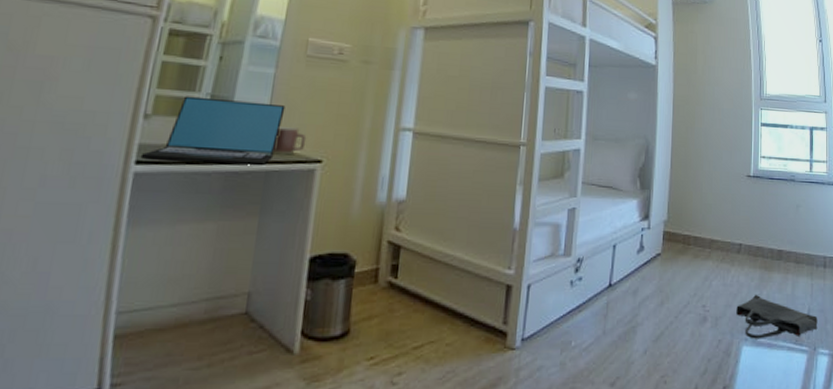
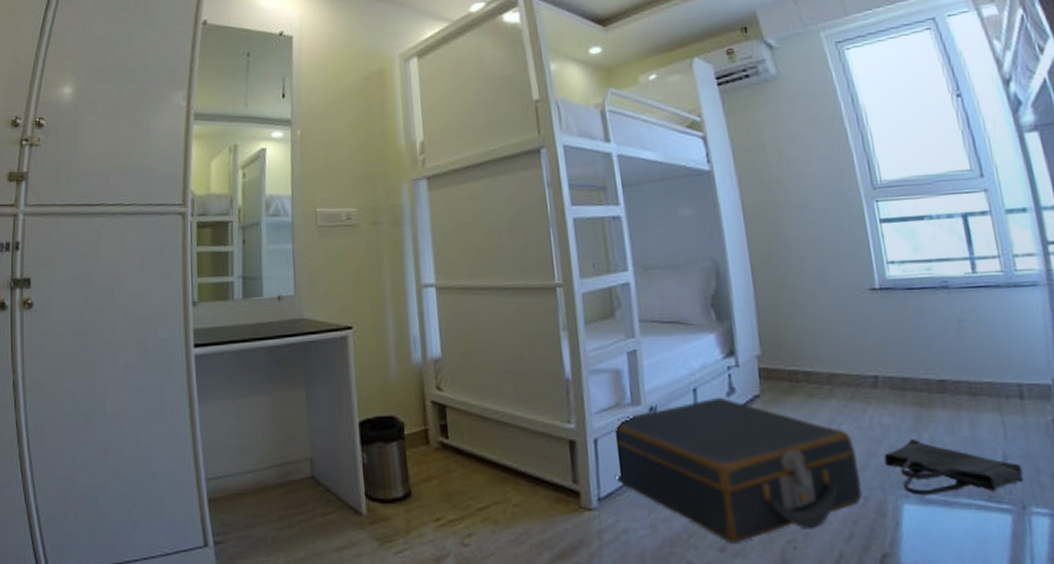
laptop: present [140,96,286,166] -> none [197,277,309,342]
mug: present [273,127,307,155] -> none [305,298,334,326]
suitcase: none [539,253,719,378] -> present [614,397,863,543]

